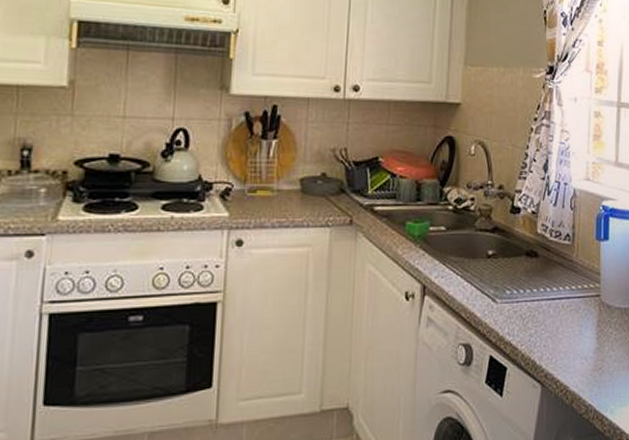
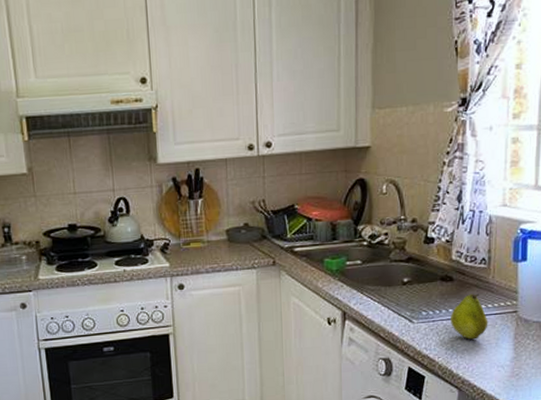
fruit: none [535,273,572,326] -> present [451,293,488,340]

